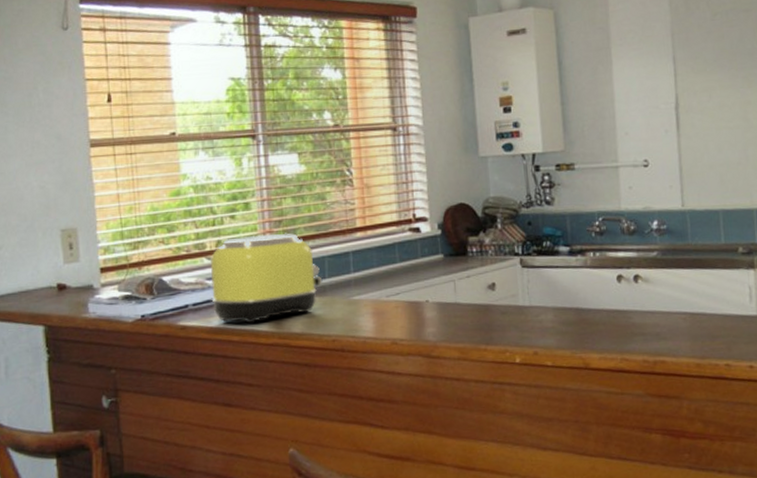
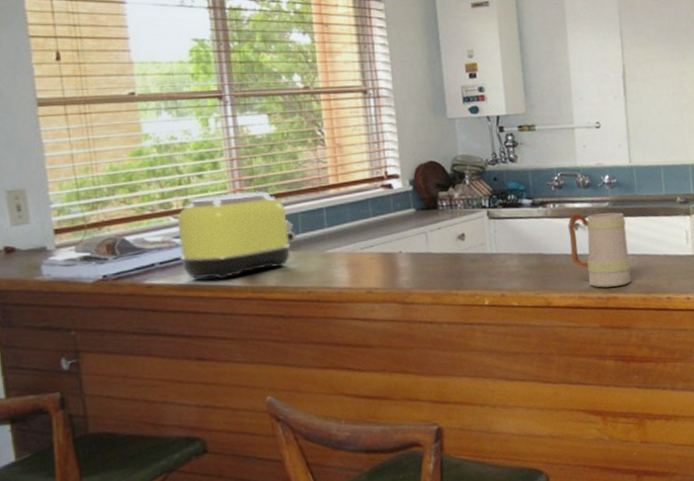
mug: none [610,263,683,350] -> present [568,212,631,288]

